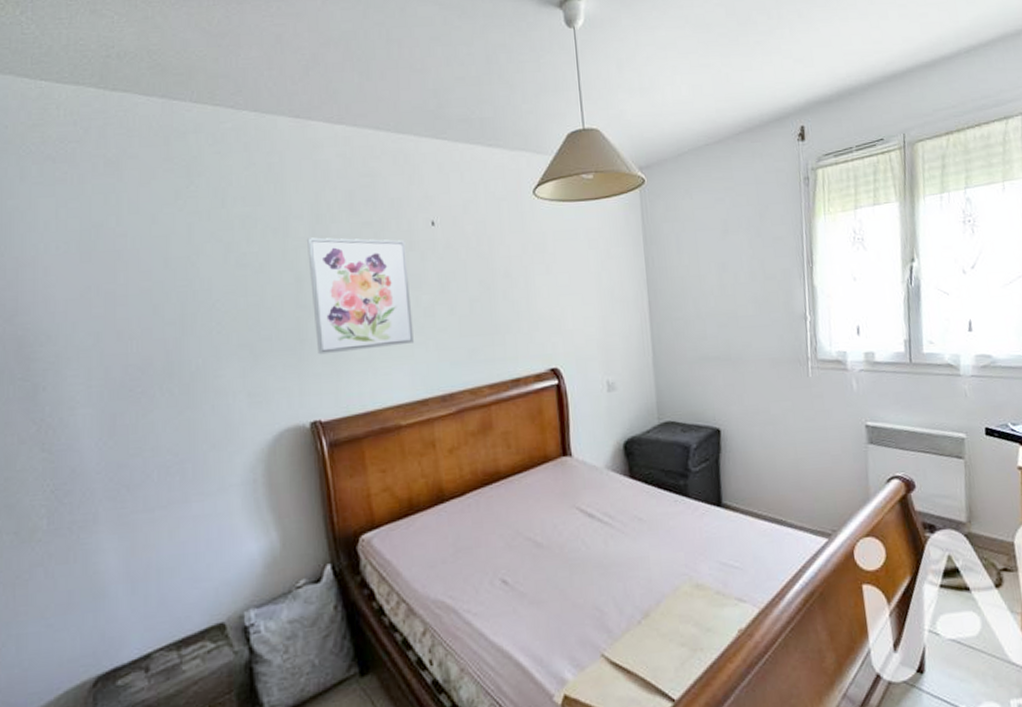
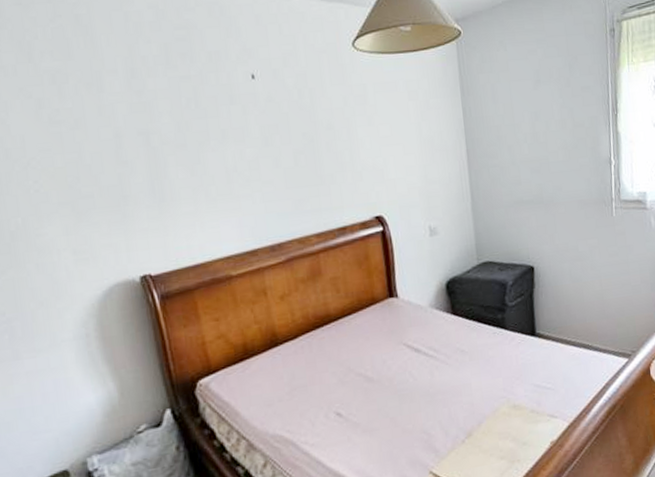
wall art: present [307,237,414,355] -> none [123,92,240,210]

